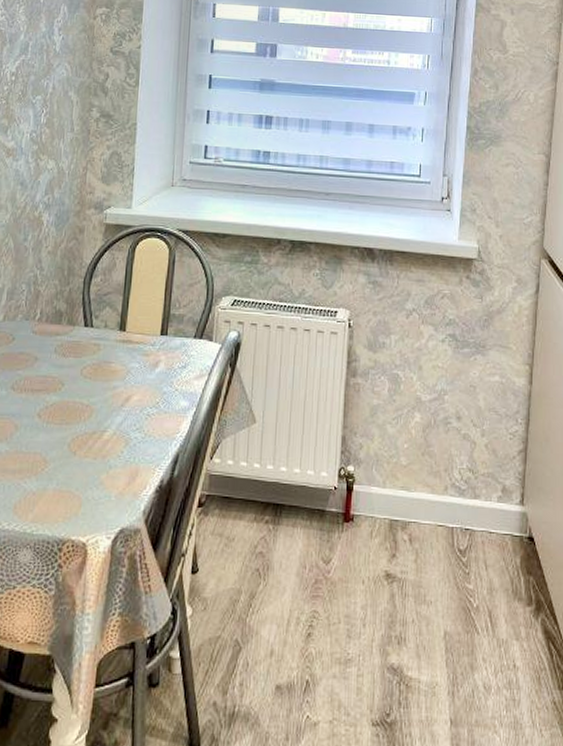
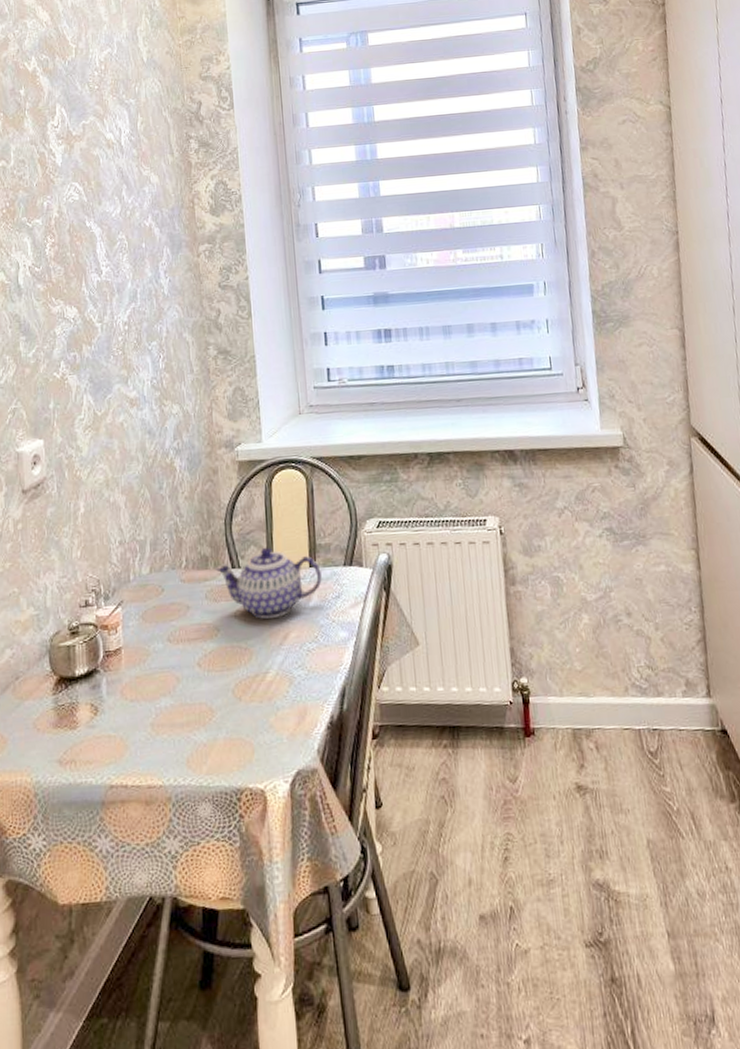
teapot: none [68,310,171,381] -> present [215,547,322,620]

